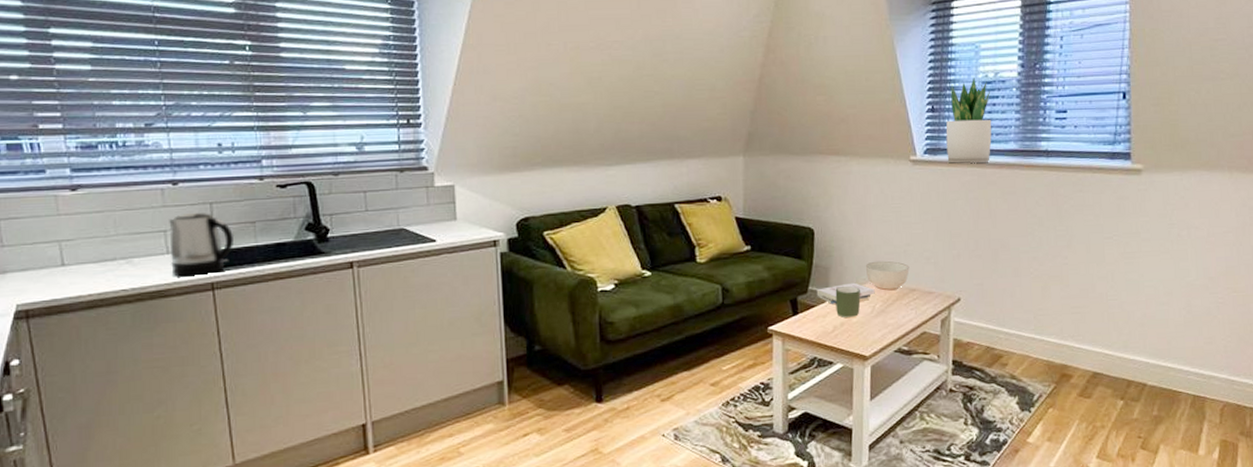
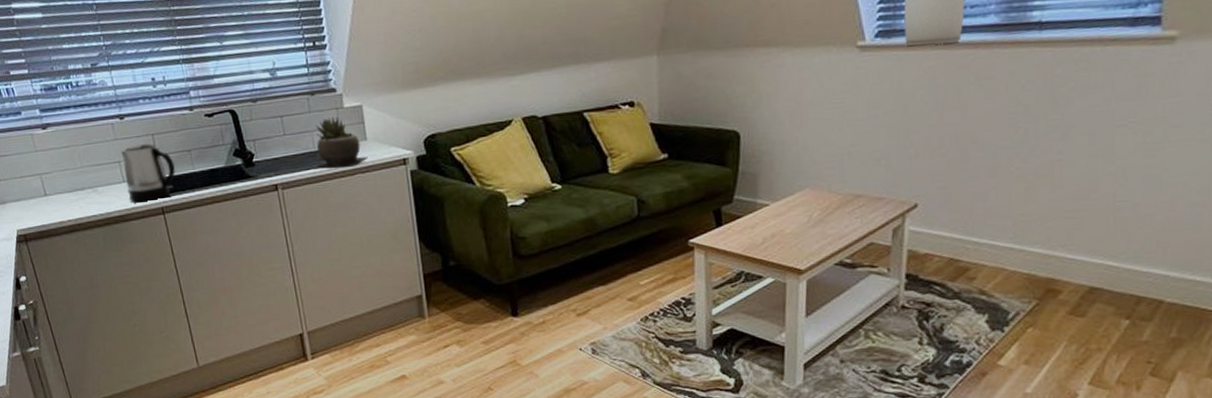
succulent plant: none [396,195,456,248] -> present [314,116,368,169]
books: present [816,282,875,304] -> none [743,189,812,214]
mug: present [835,286,861,319] -> none [765,194,795,230]
bowl: present [866,260,910,291] -> none [802,164,855,198]

